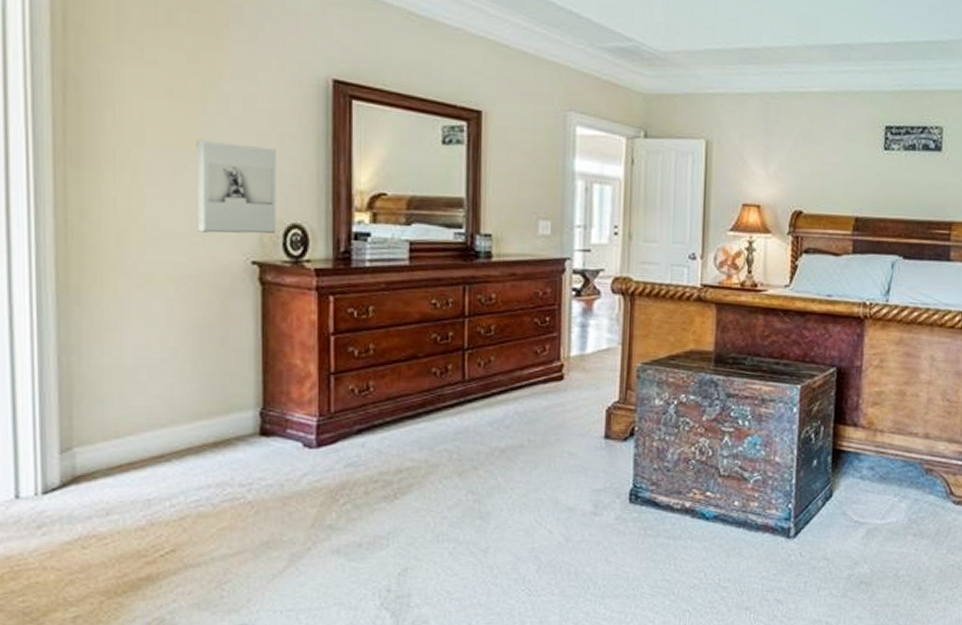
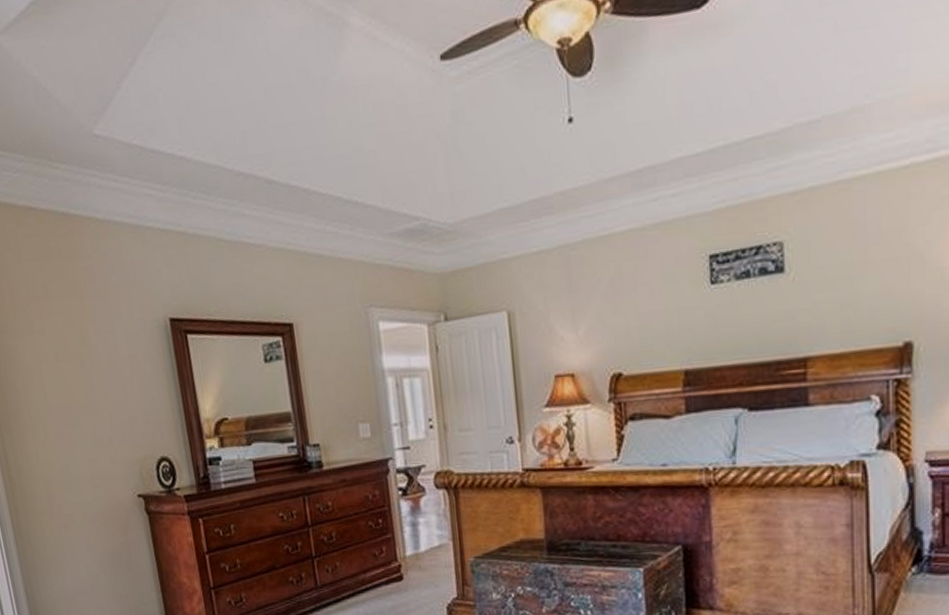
wall sculpture: present [196,139,276,234] -> none [82,391,151,474]

